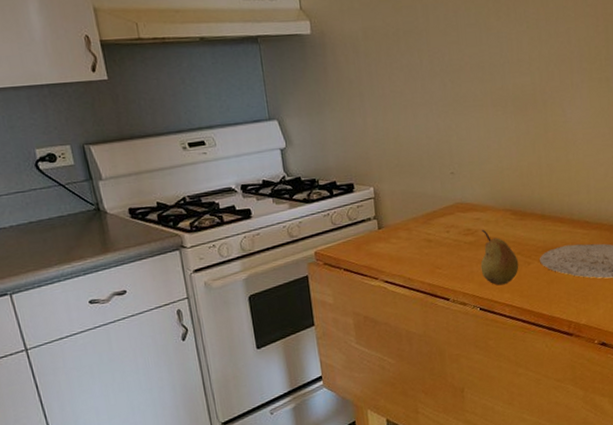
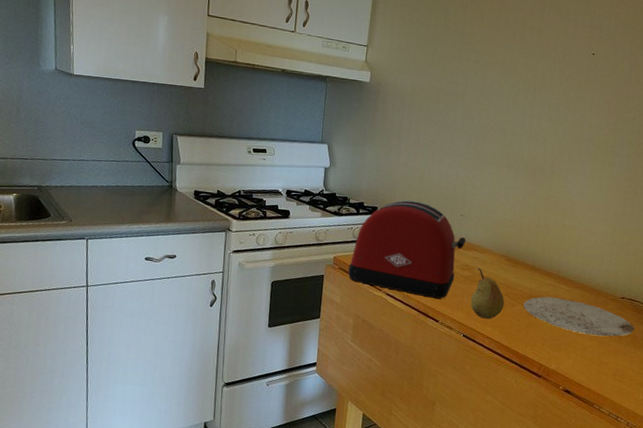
toaster: none [334,167,462,276] -> present [348,200,466,299]

